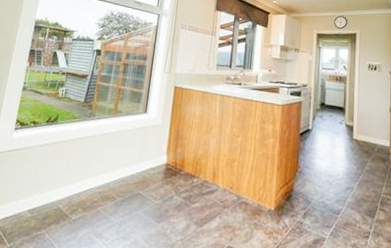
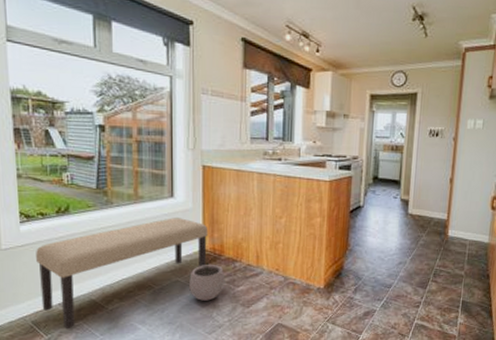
bench: none [12,131,173,238] -> present [36,218,208,330]
plant pot: none [148,171,183,217] -> present [189,257,225,301]

